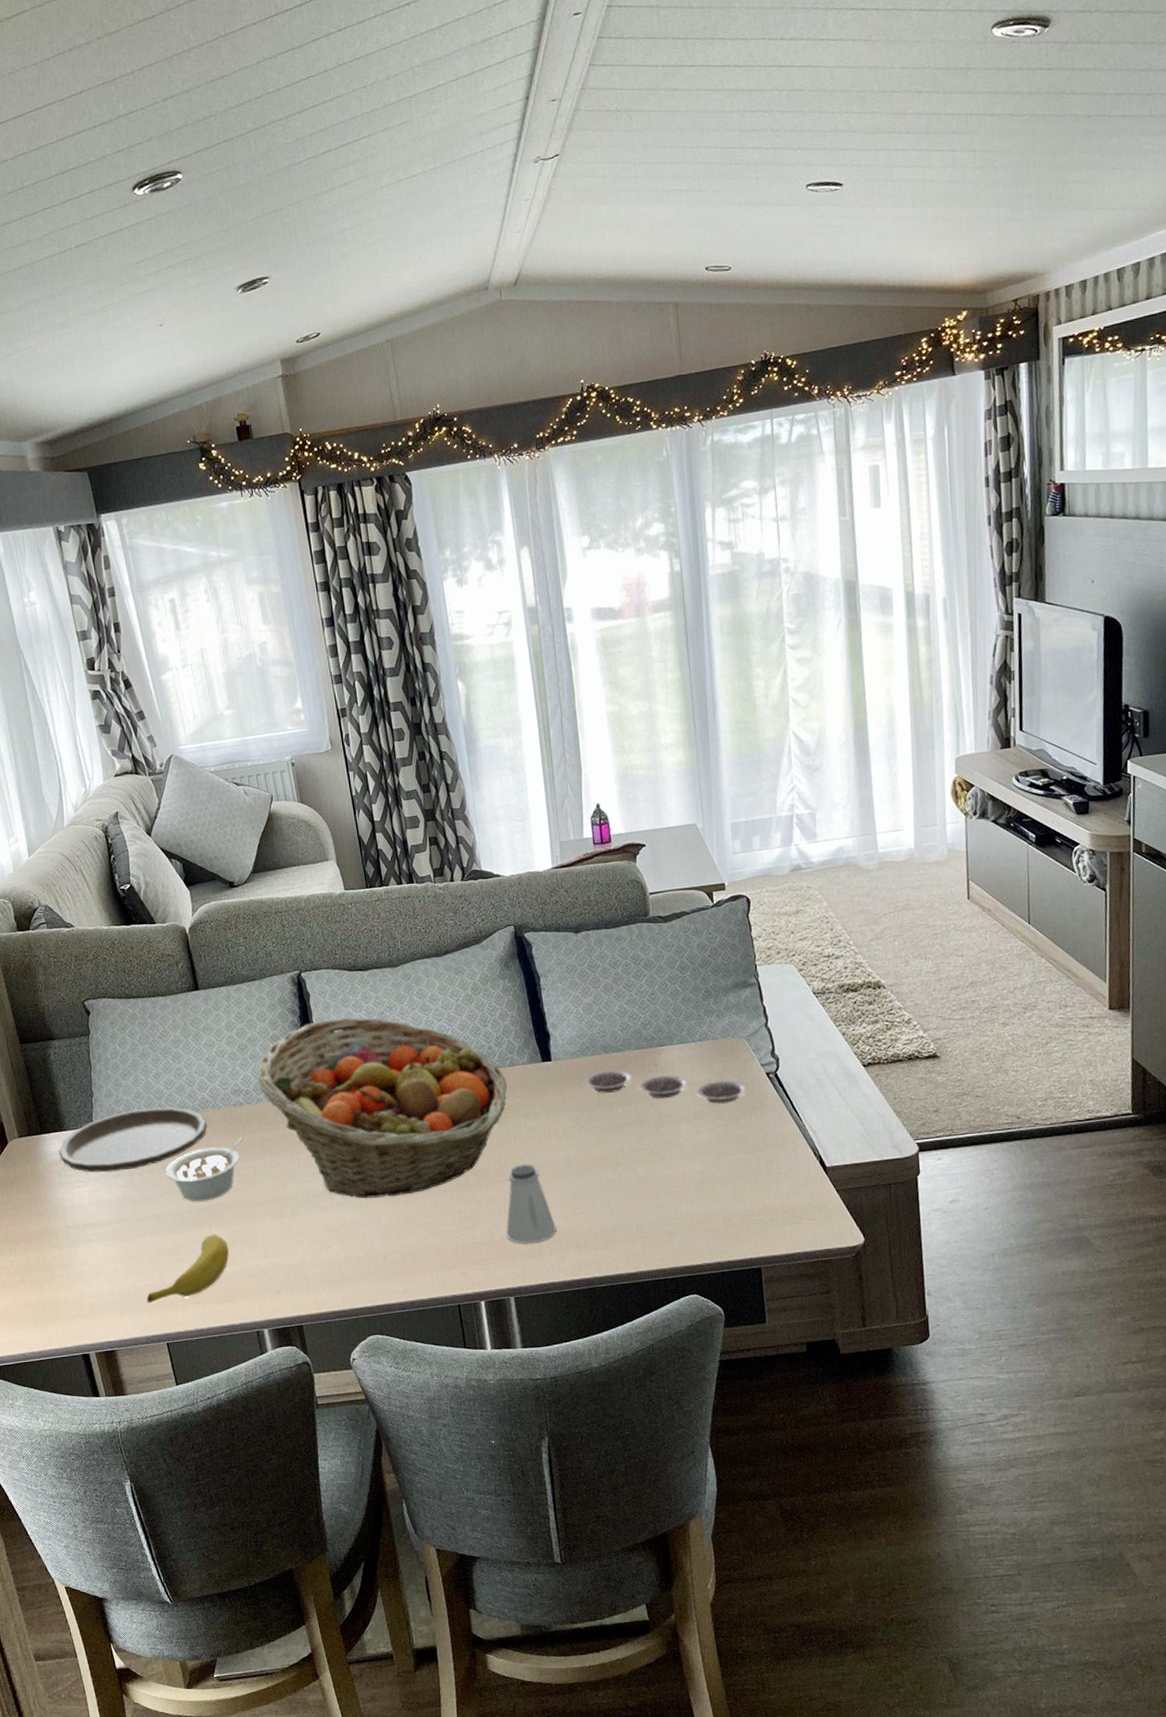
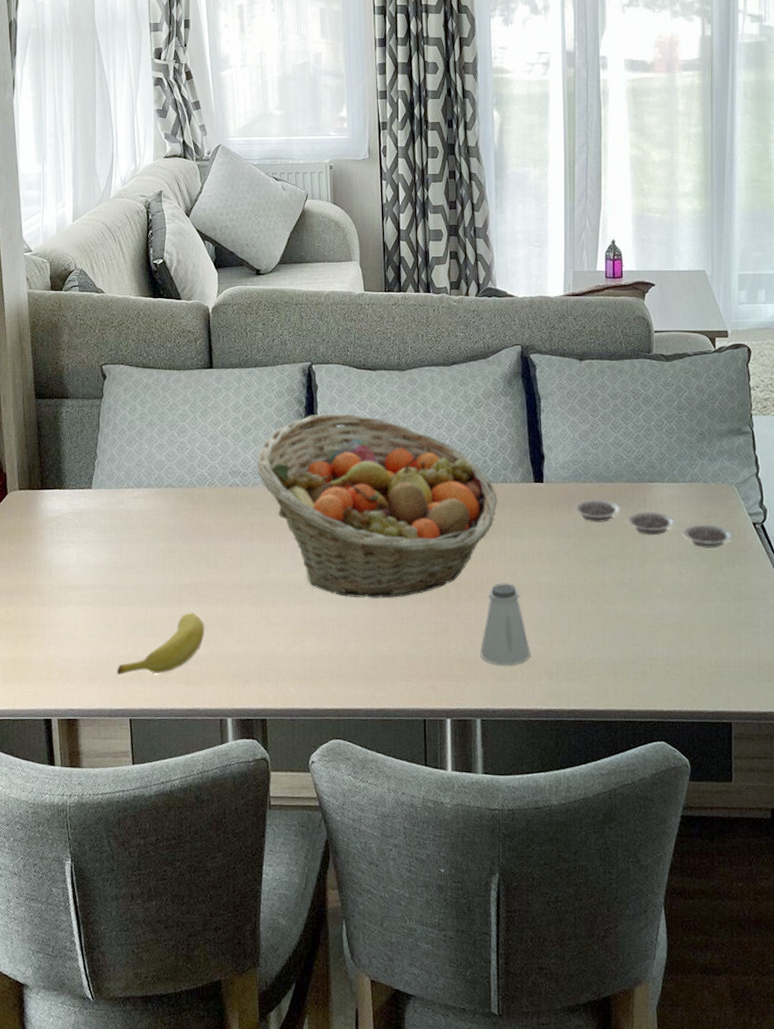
plate: present [59,1107,208,1173] -> none [55,477,202,537]
legume: present [166,1138,244,1202] -> none [155,519,235,578]

